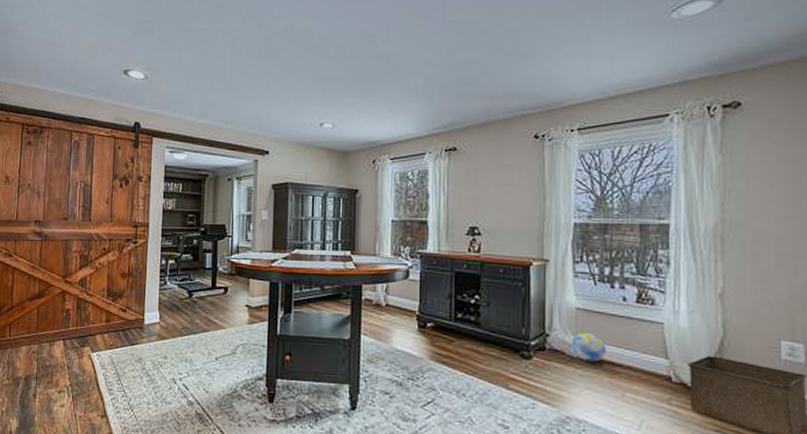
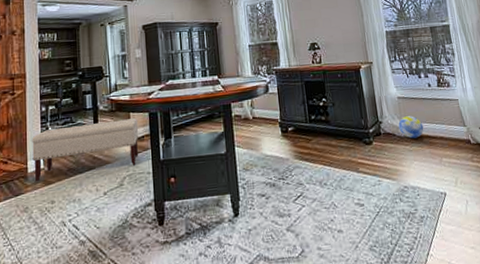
bench: none [149,283,258,335] -> present [32,118,138,182]

